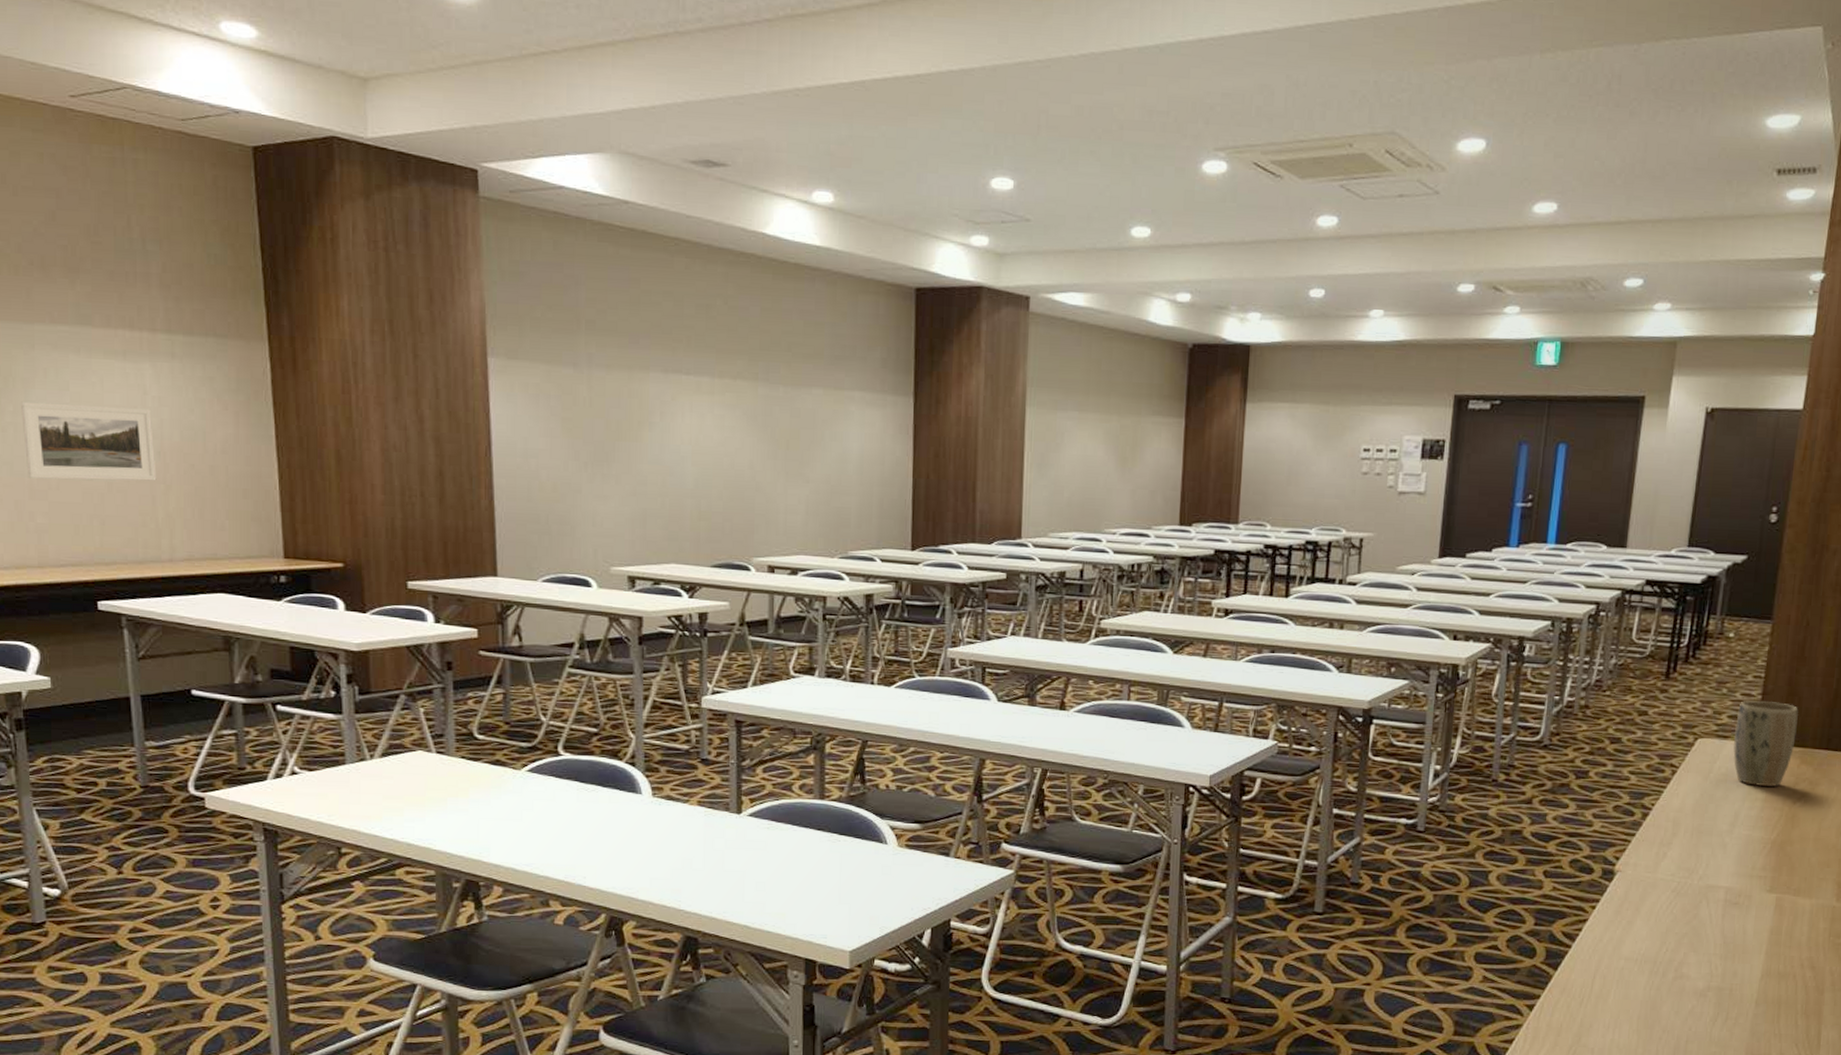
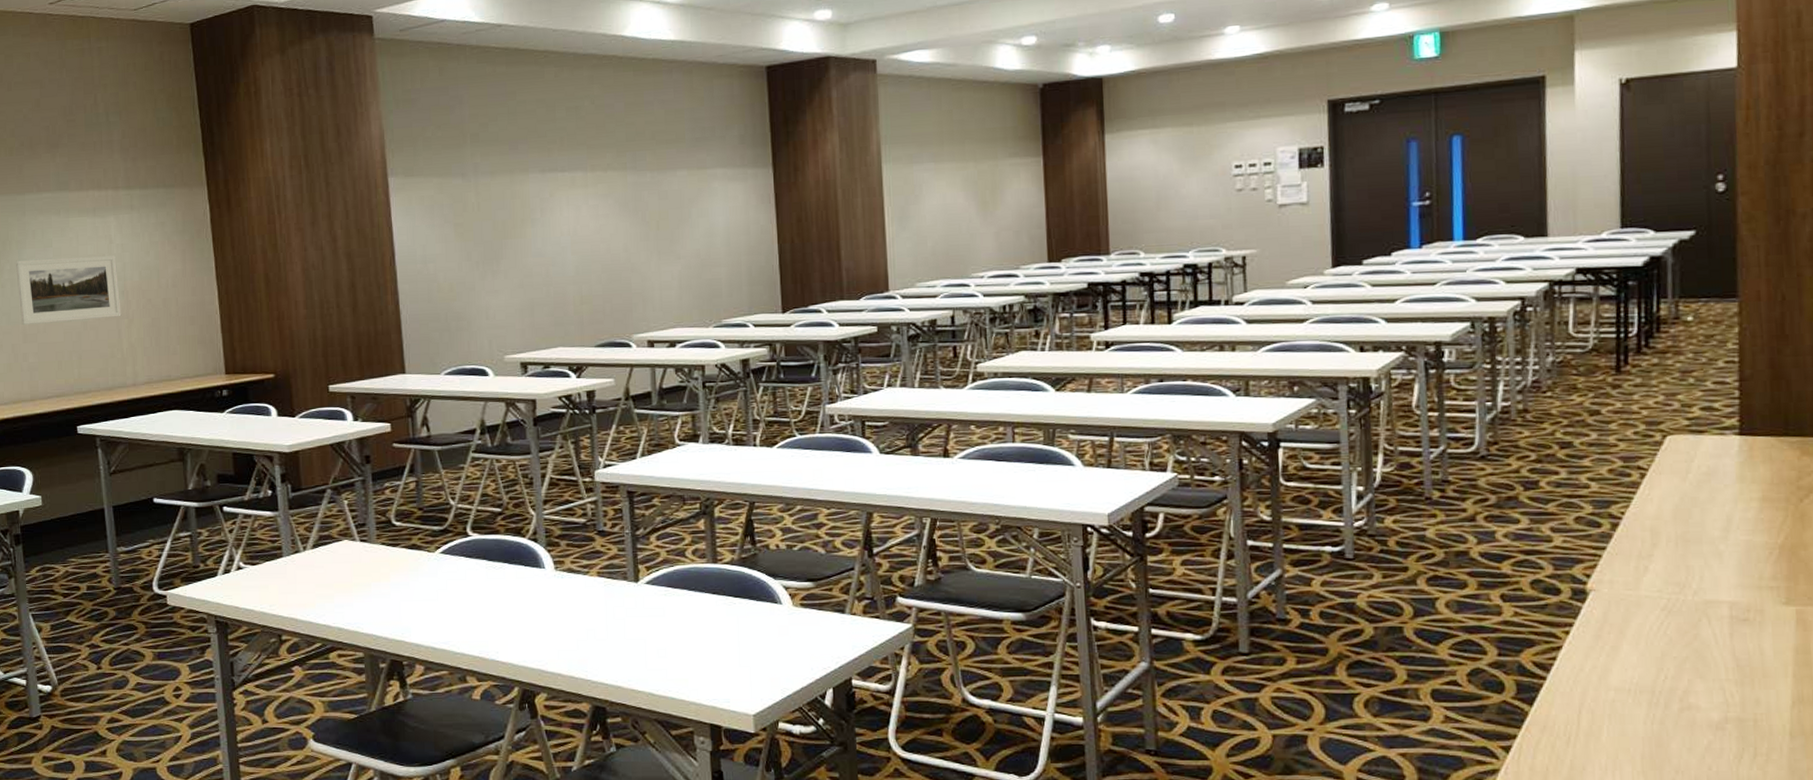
plant pot: present [1733,701,1799,787] -> none [1711,388,1790,485]

